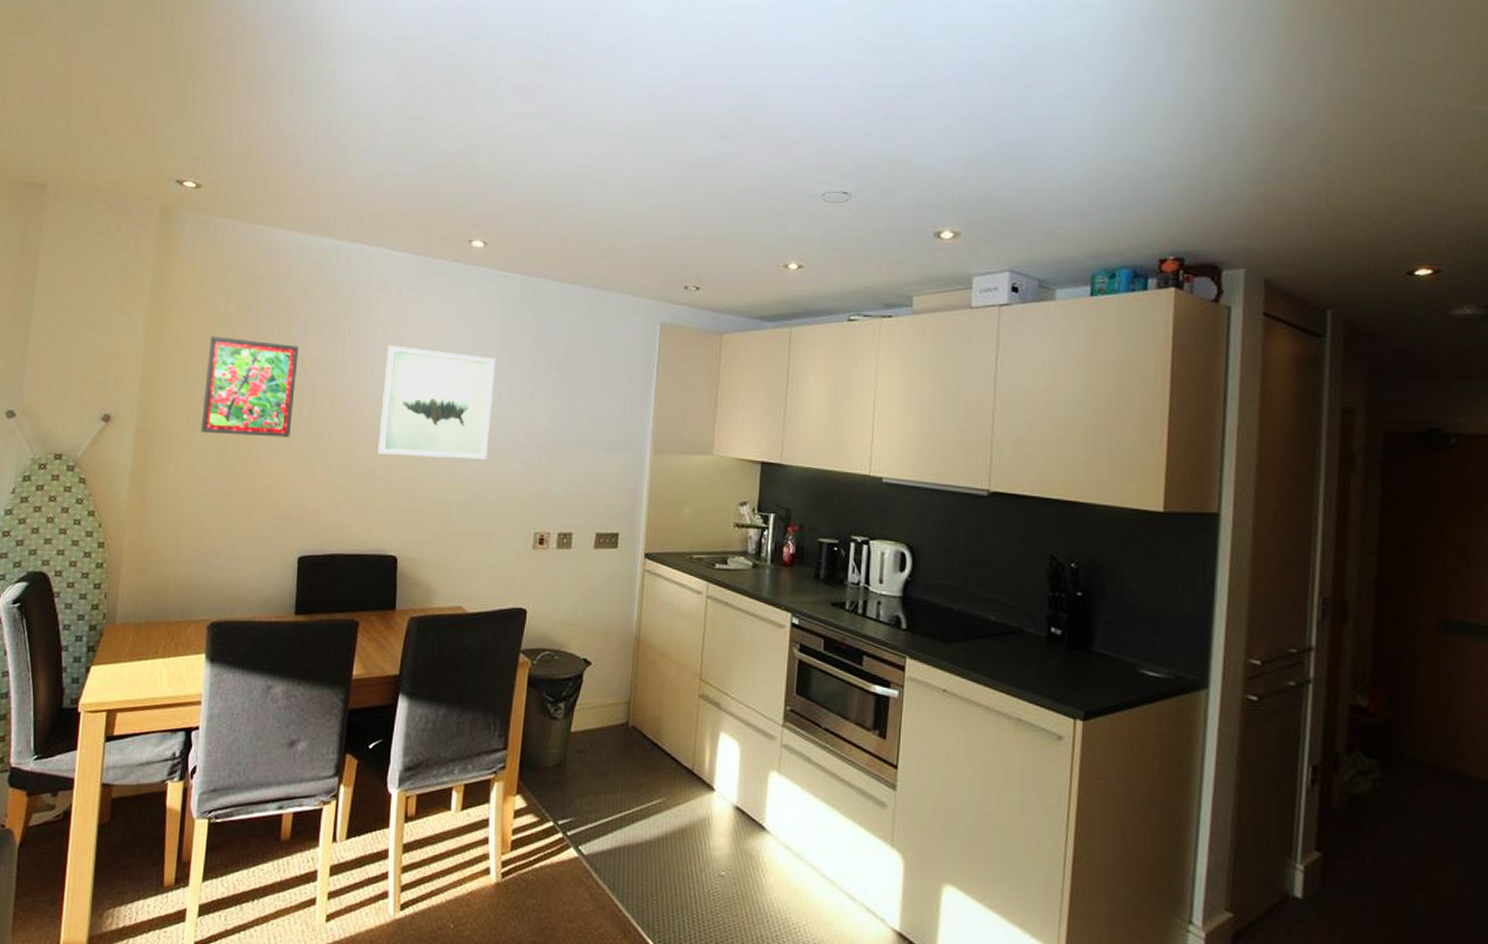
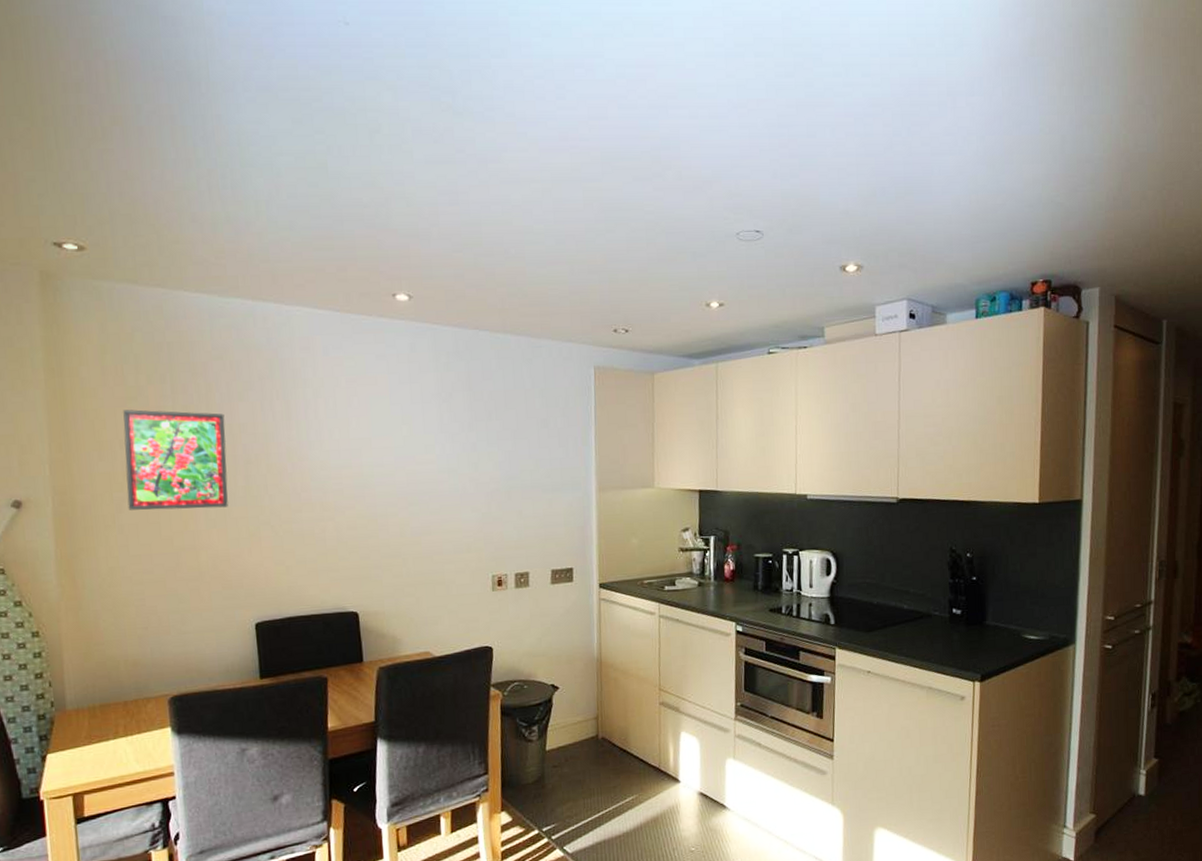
wall art: present [377,345,495,460] -> none [320,406,437,516]

